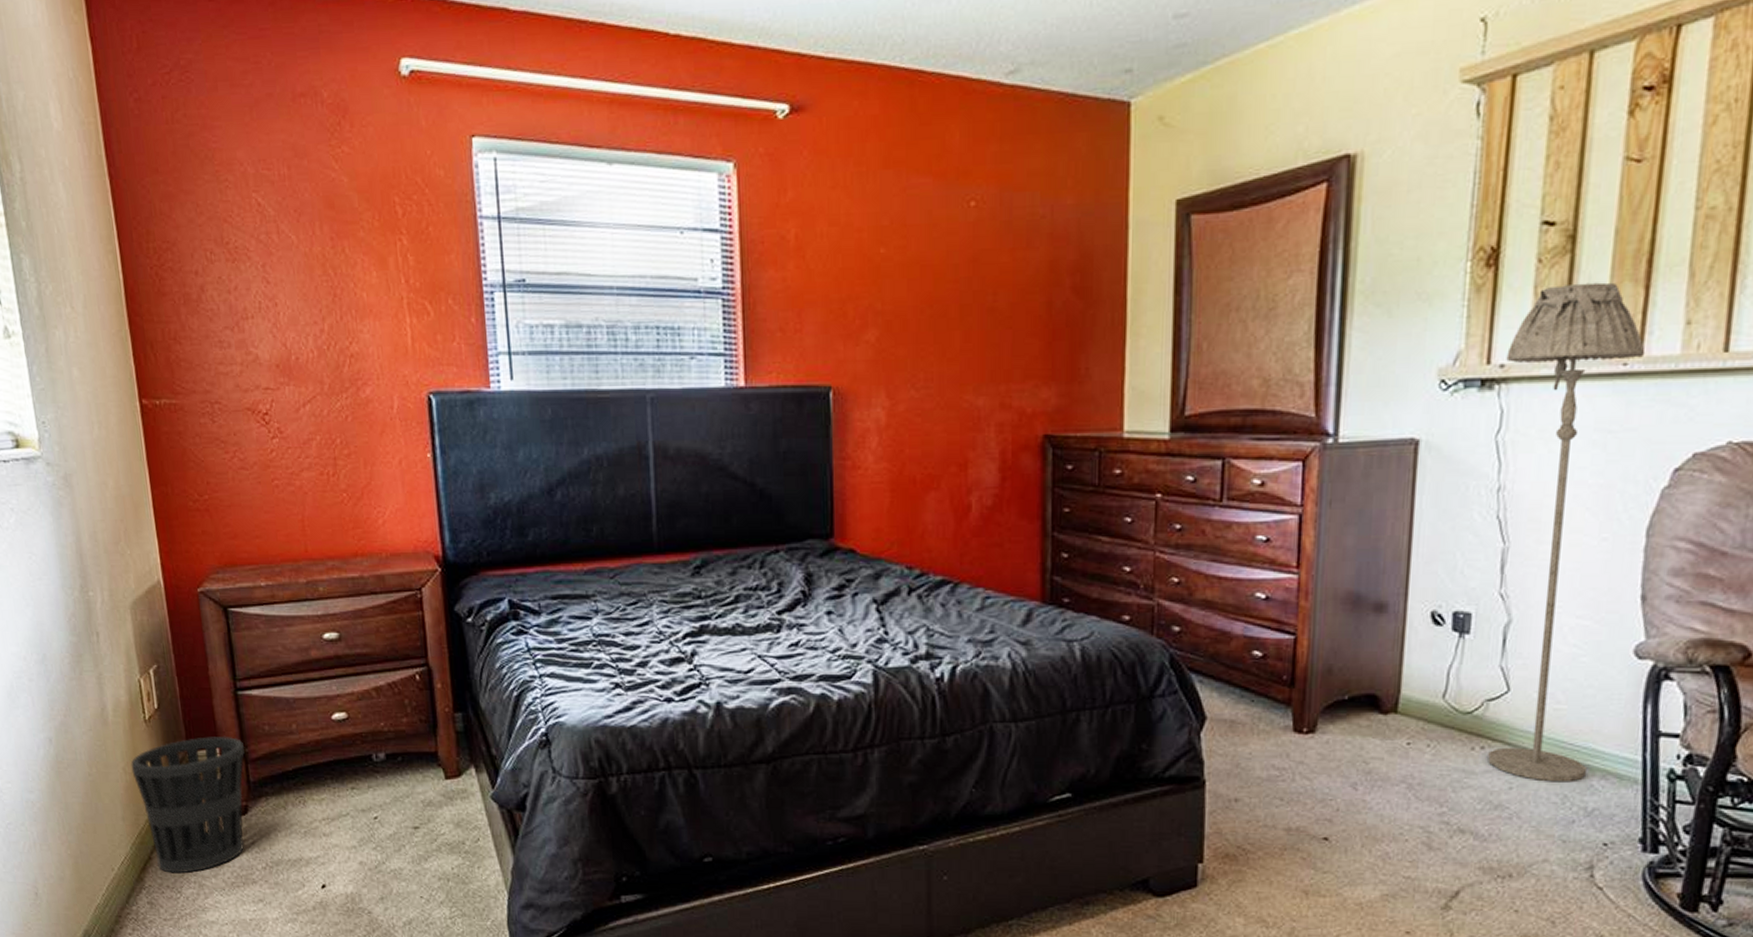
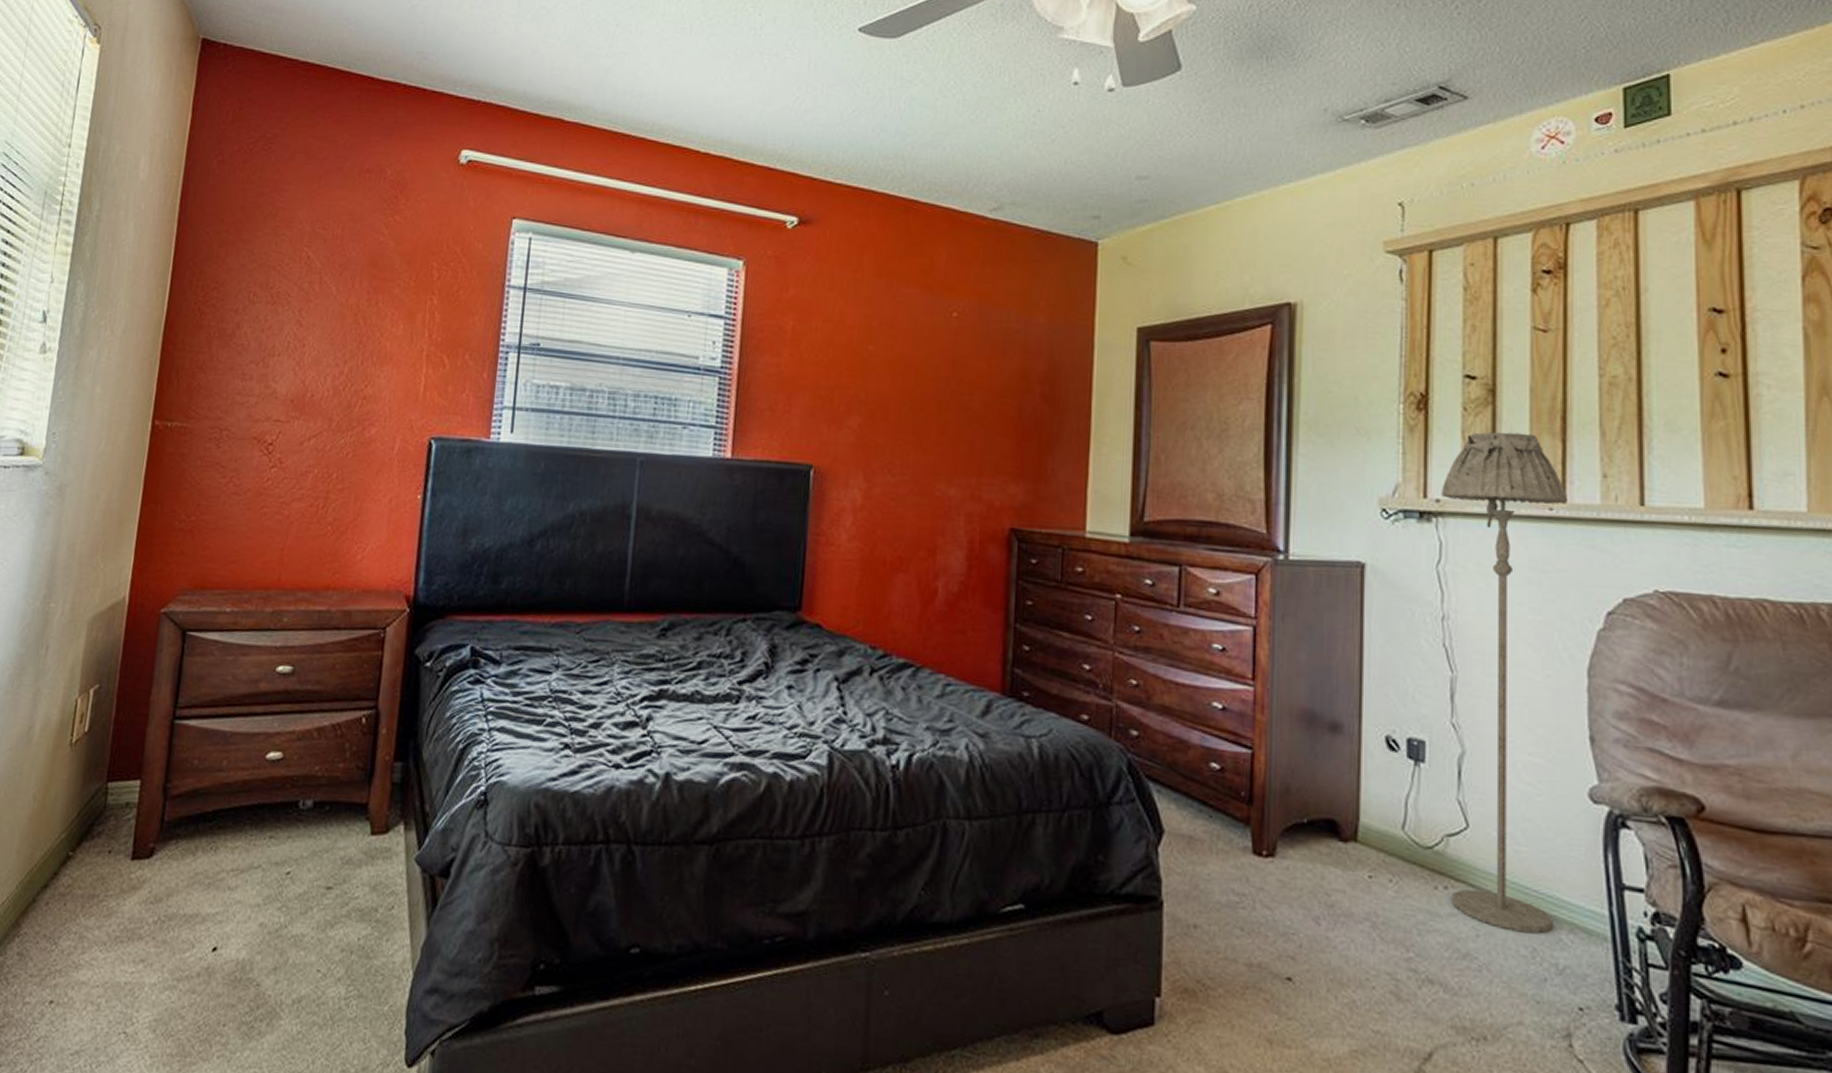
wastebasket: present [131,735,245,874] -> none [40,767,168,922]

